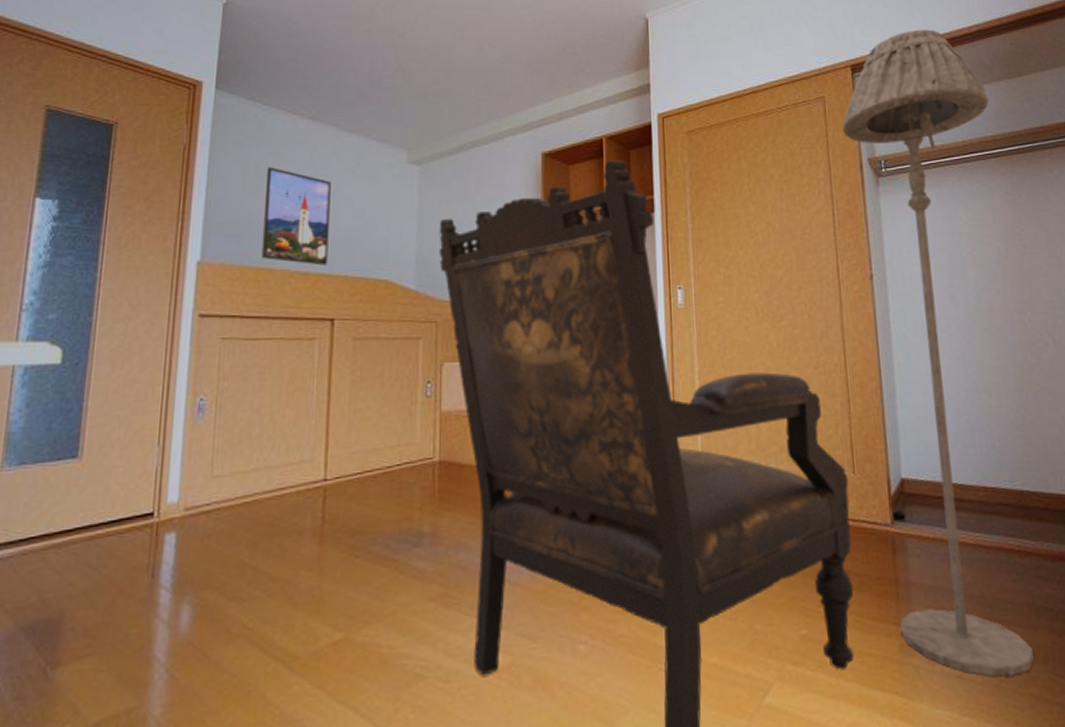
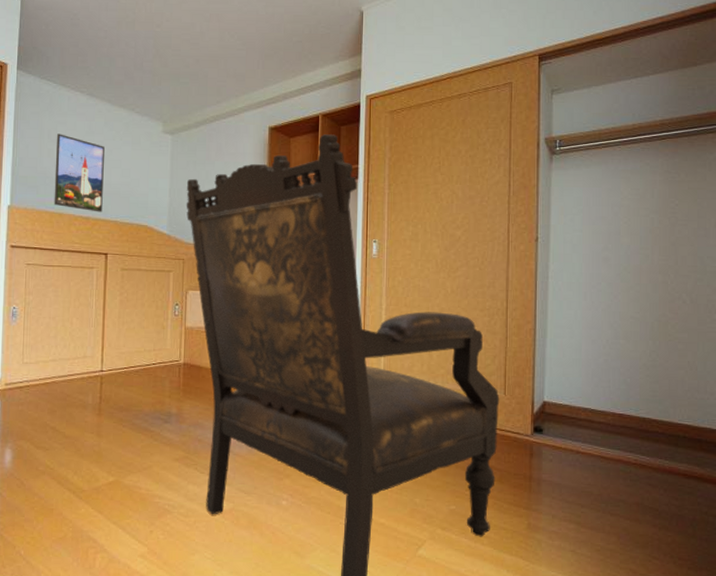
floor lamp: present [842,29,1035,677] -> none [525,21,663,555]

